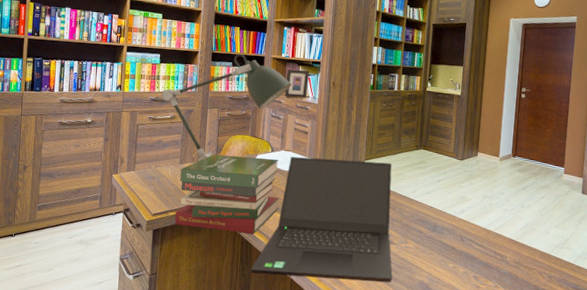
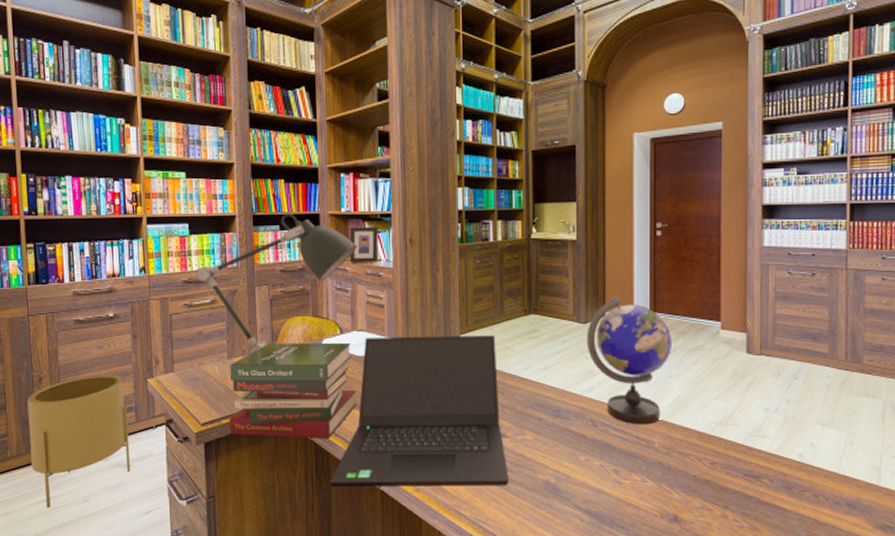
planter: none [8,167,94,273] -> present [27,374,131,508]
globe: none [461,141,527,243] -> present [586,296,671,425]

